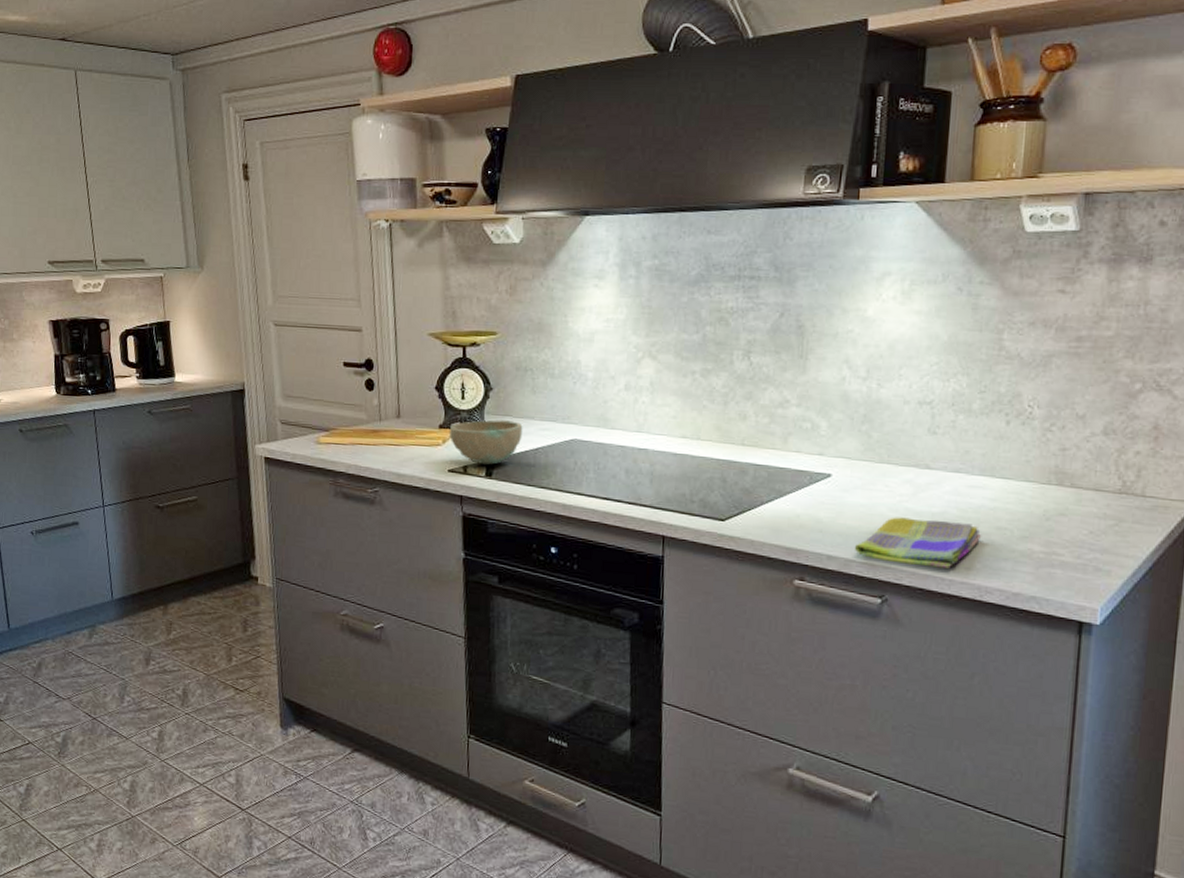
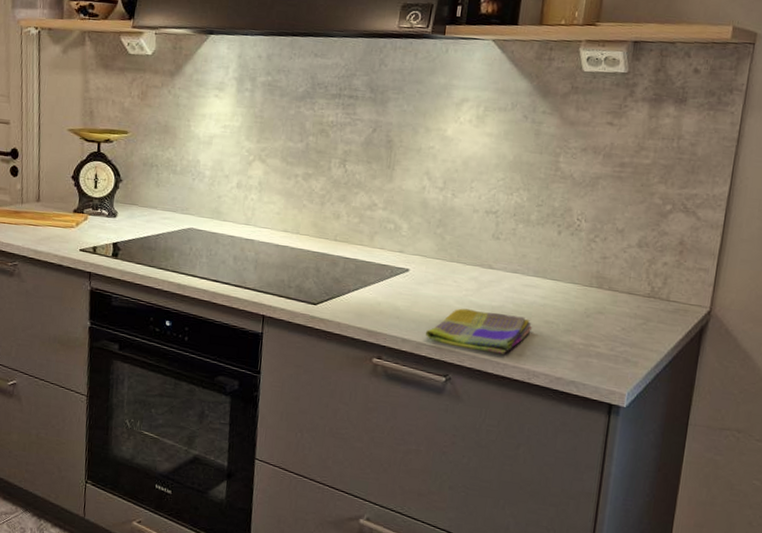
bowl: present [450,420,523,465] -> none [82,207,147,247]

